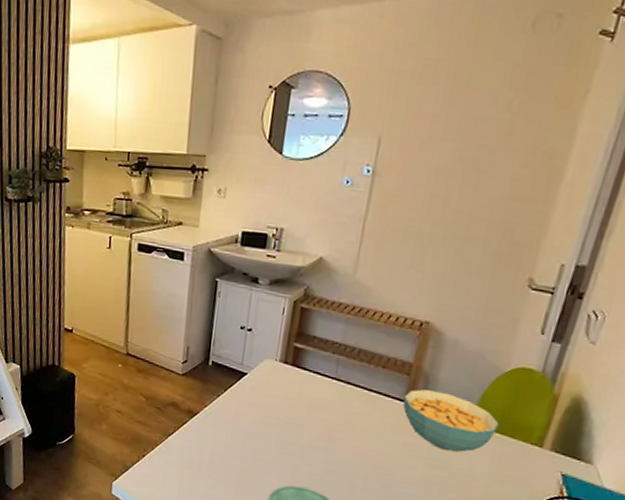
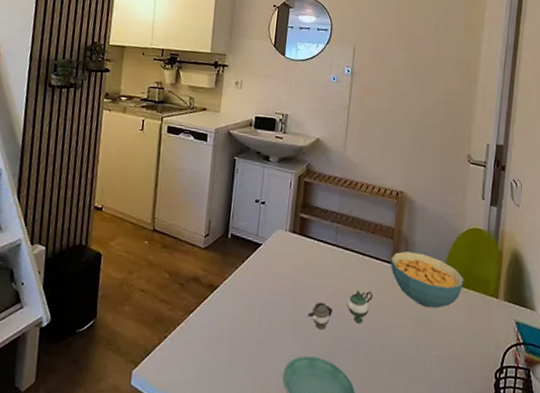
teapot: none [298,427,378,463] -> present [308,290,373,329]

